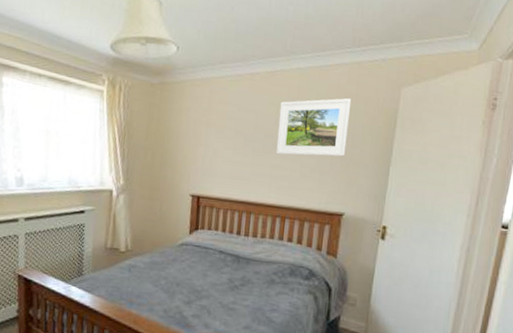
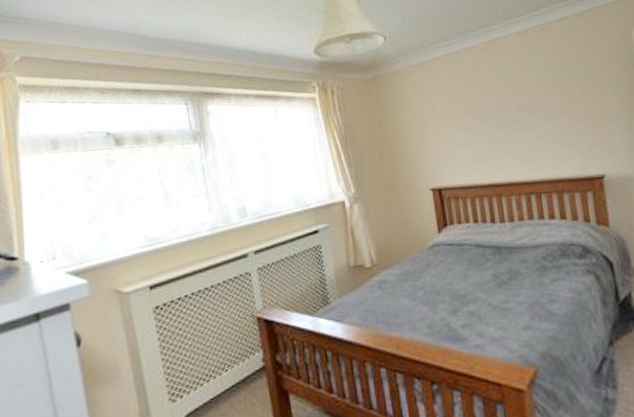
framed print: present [276,98,352,157] -> none [506,51,589,127]

